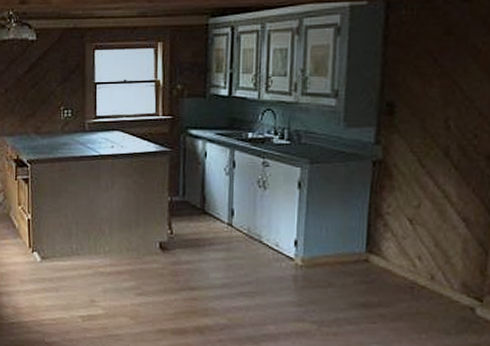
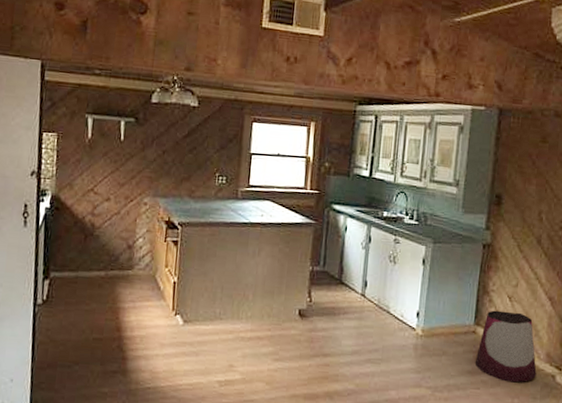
stool: none [369,235,450,317] -> present [474,310,537,383]

